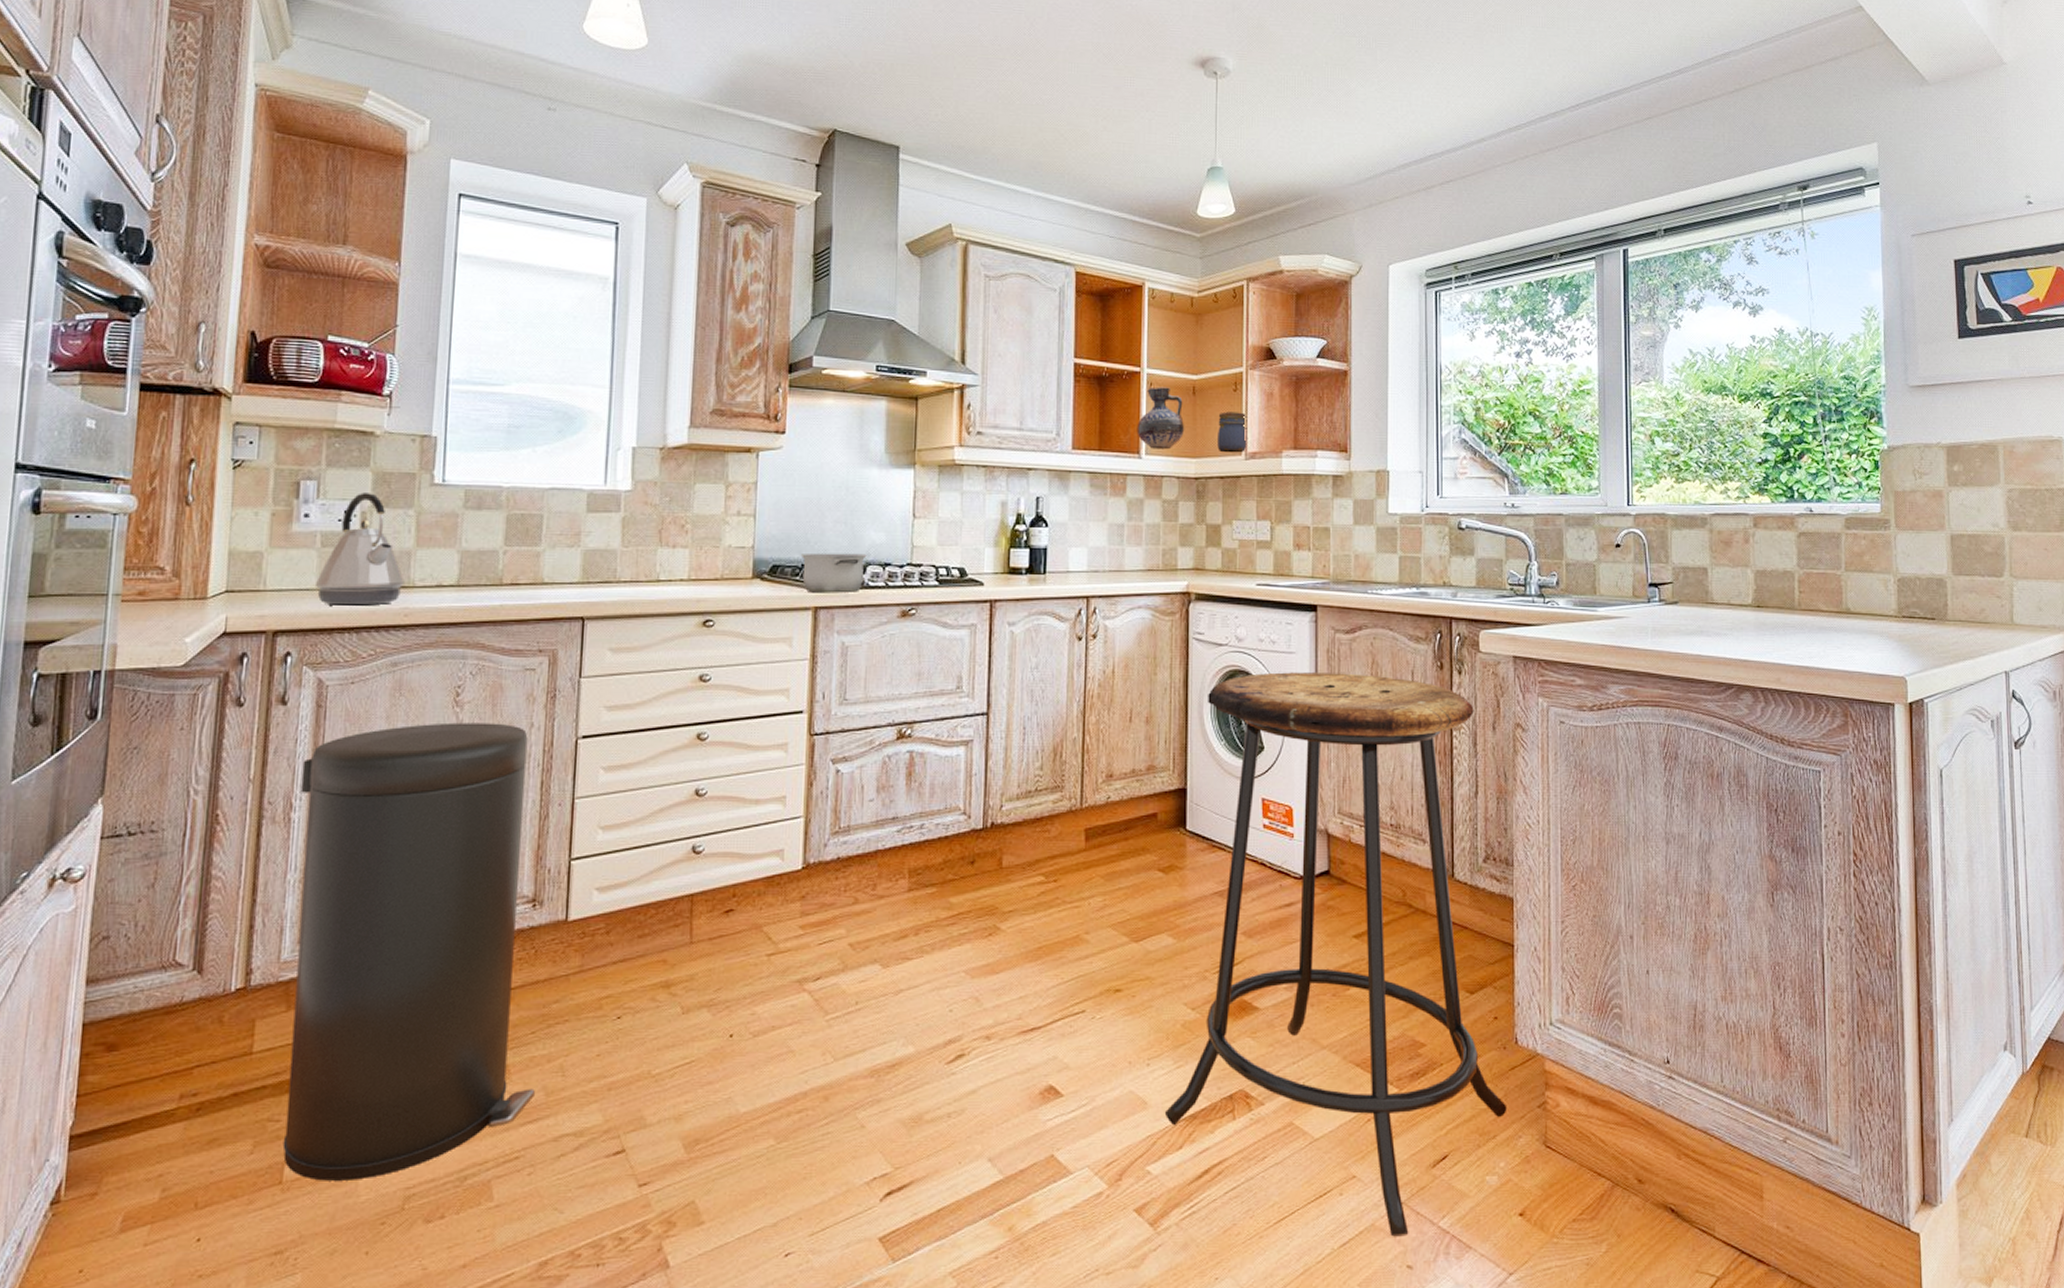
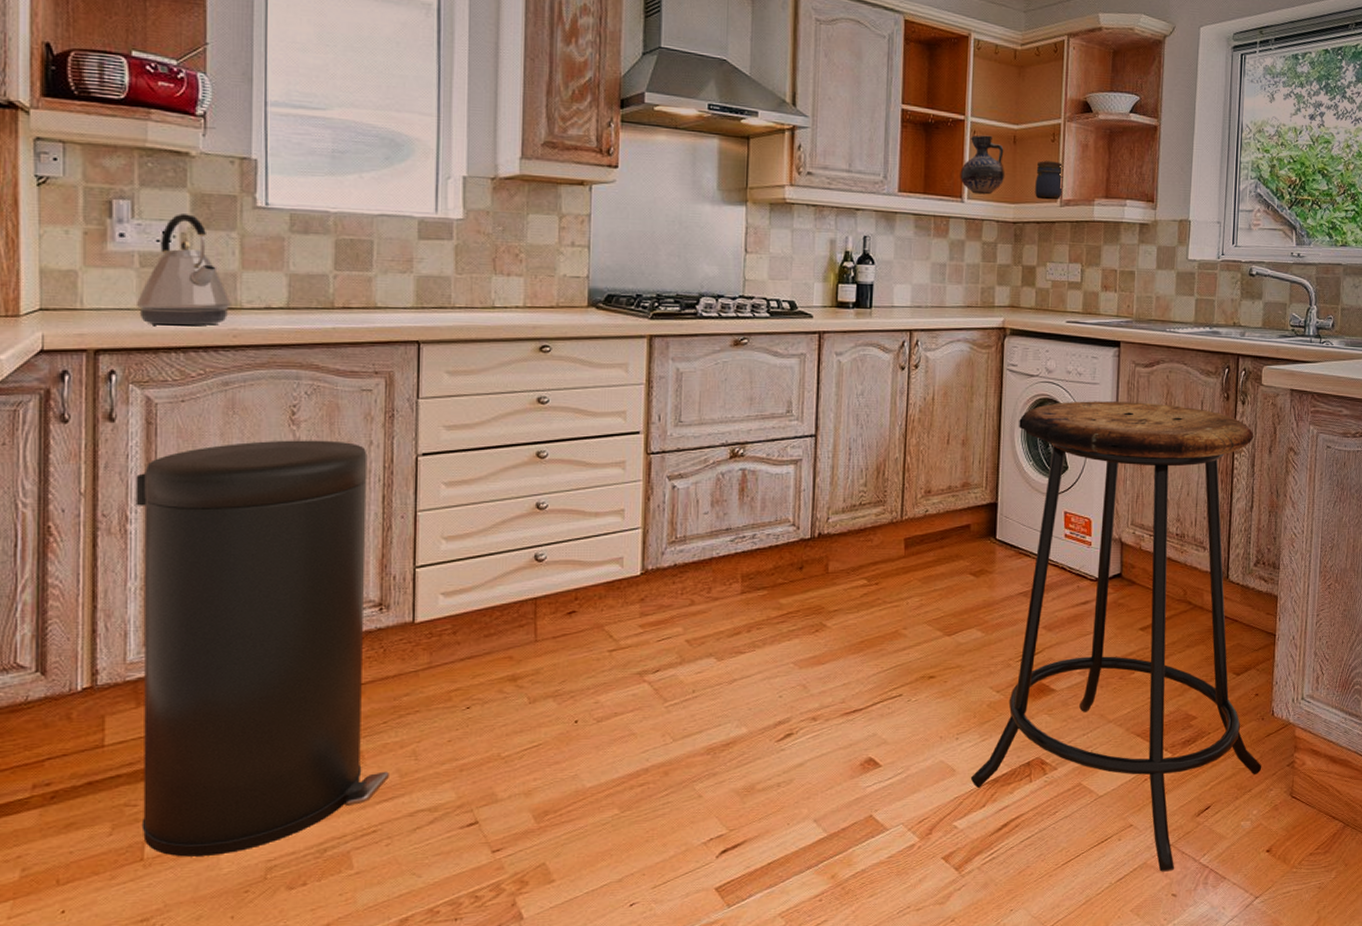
cooking pot: present [800,552,867,593] -> none [635,283,700,323]

